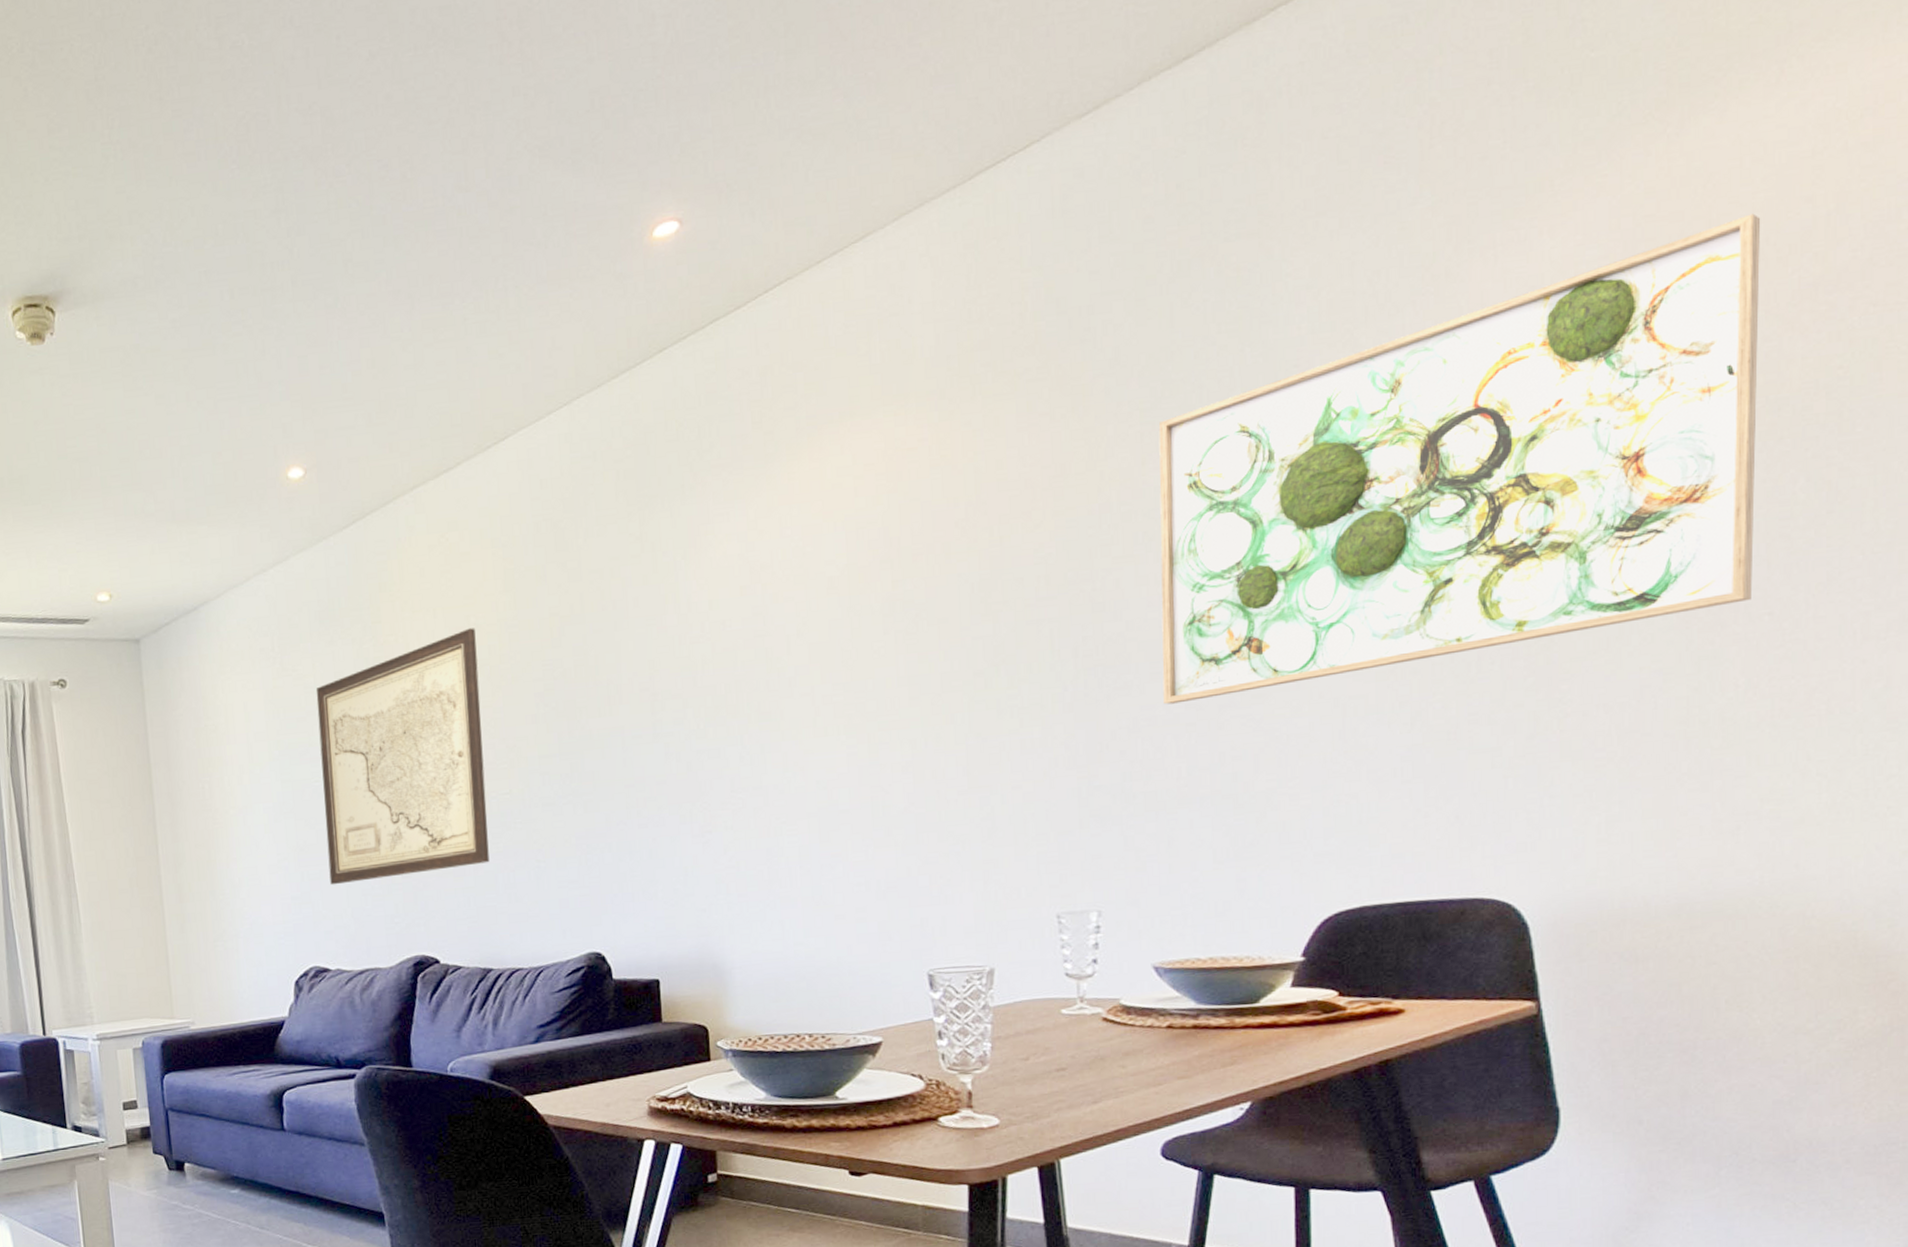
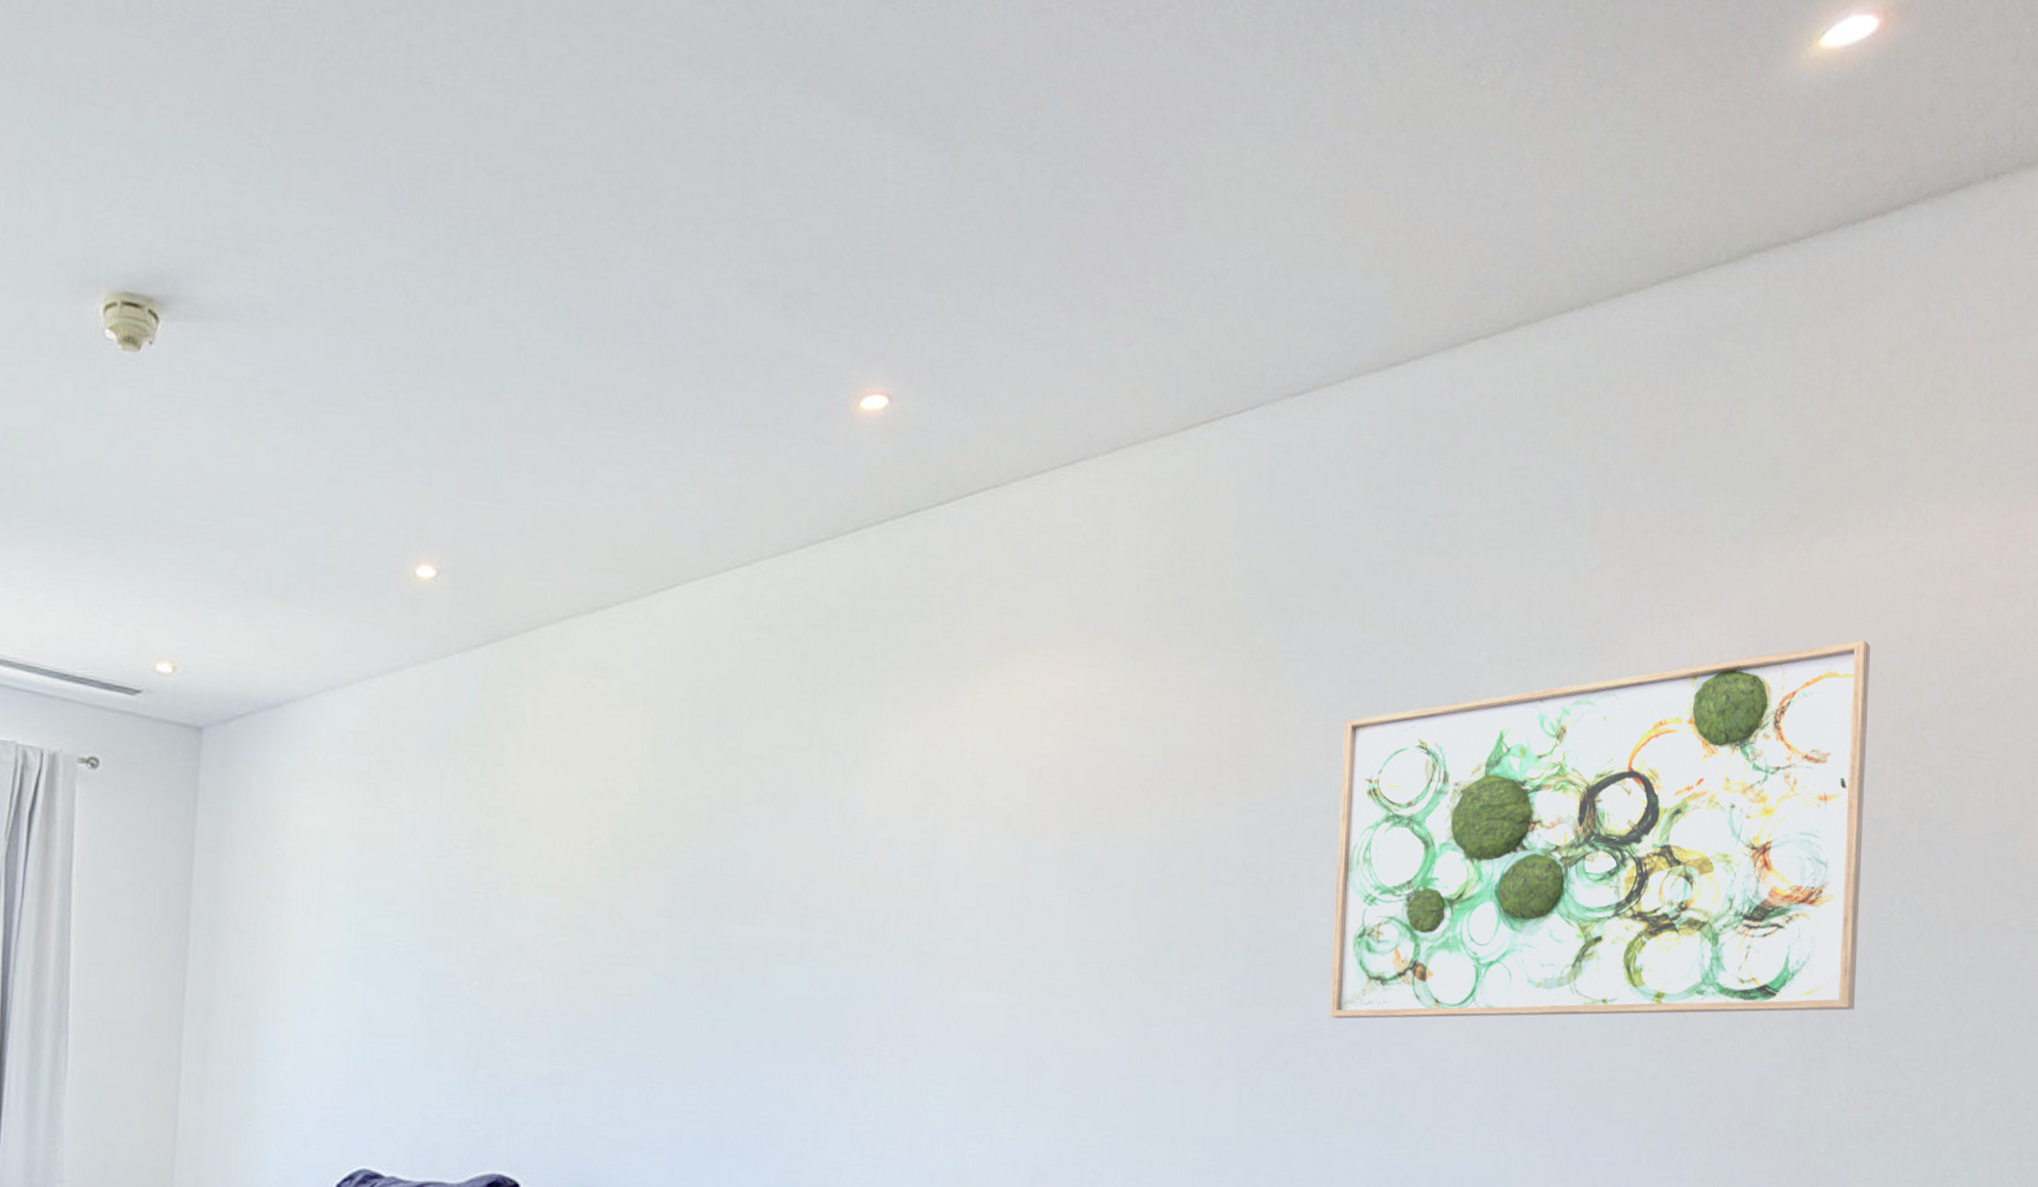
wall art: present [315,628,490,885] -> none [398,793,612,1074]

